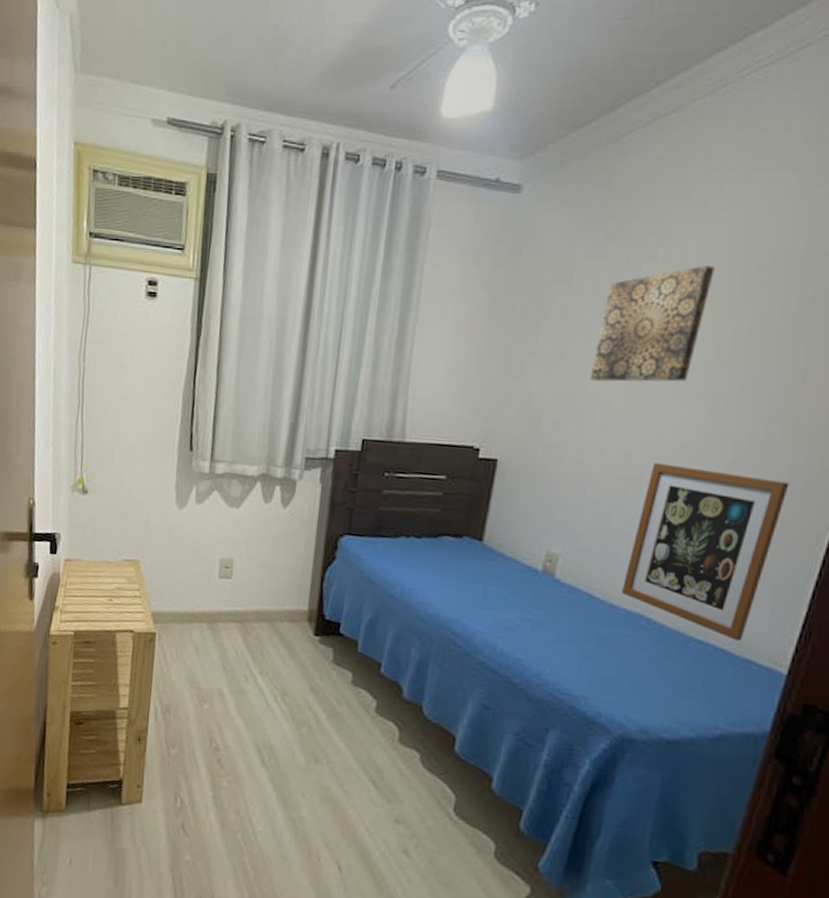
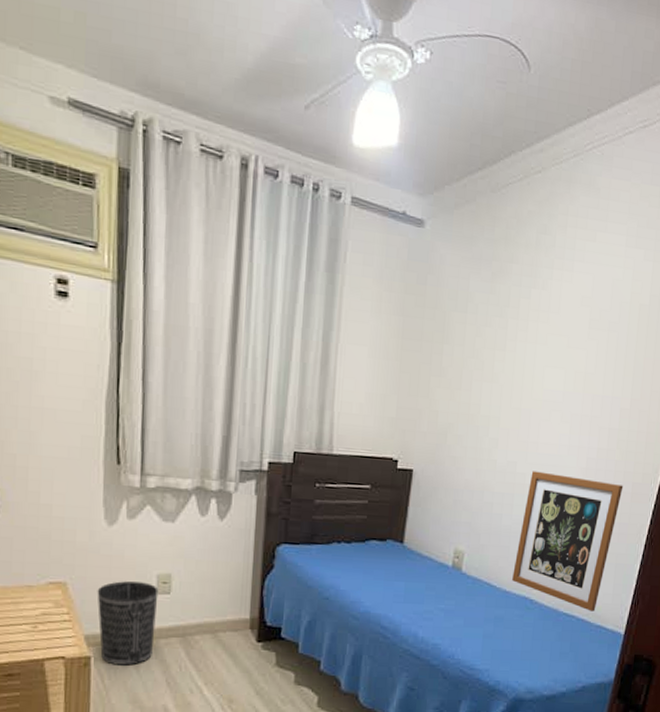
wastebasket: none [164,563,221,646] -> present [97,581,159,666]
wall art: present [590,265,715,382] -> none [484,306,571,403]

